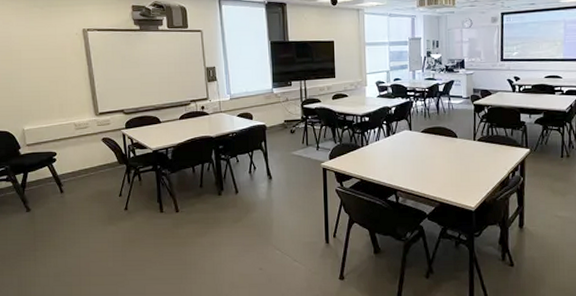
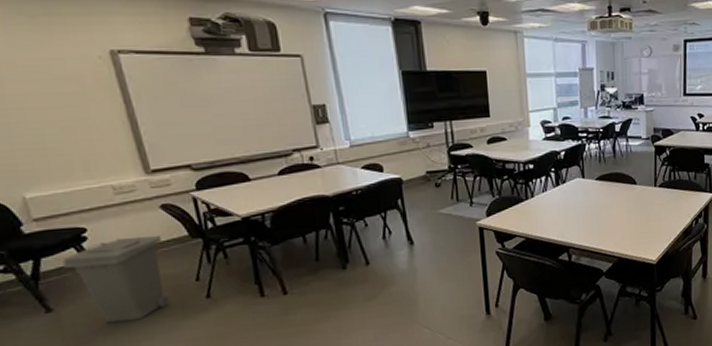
recycling bin: none [40,160,101,223] -> present [62,234,170,323]

